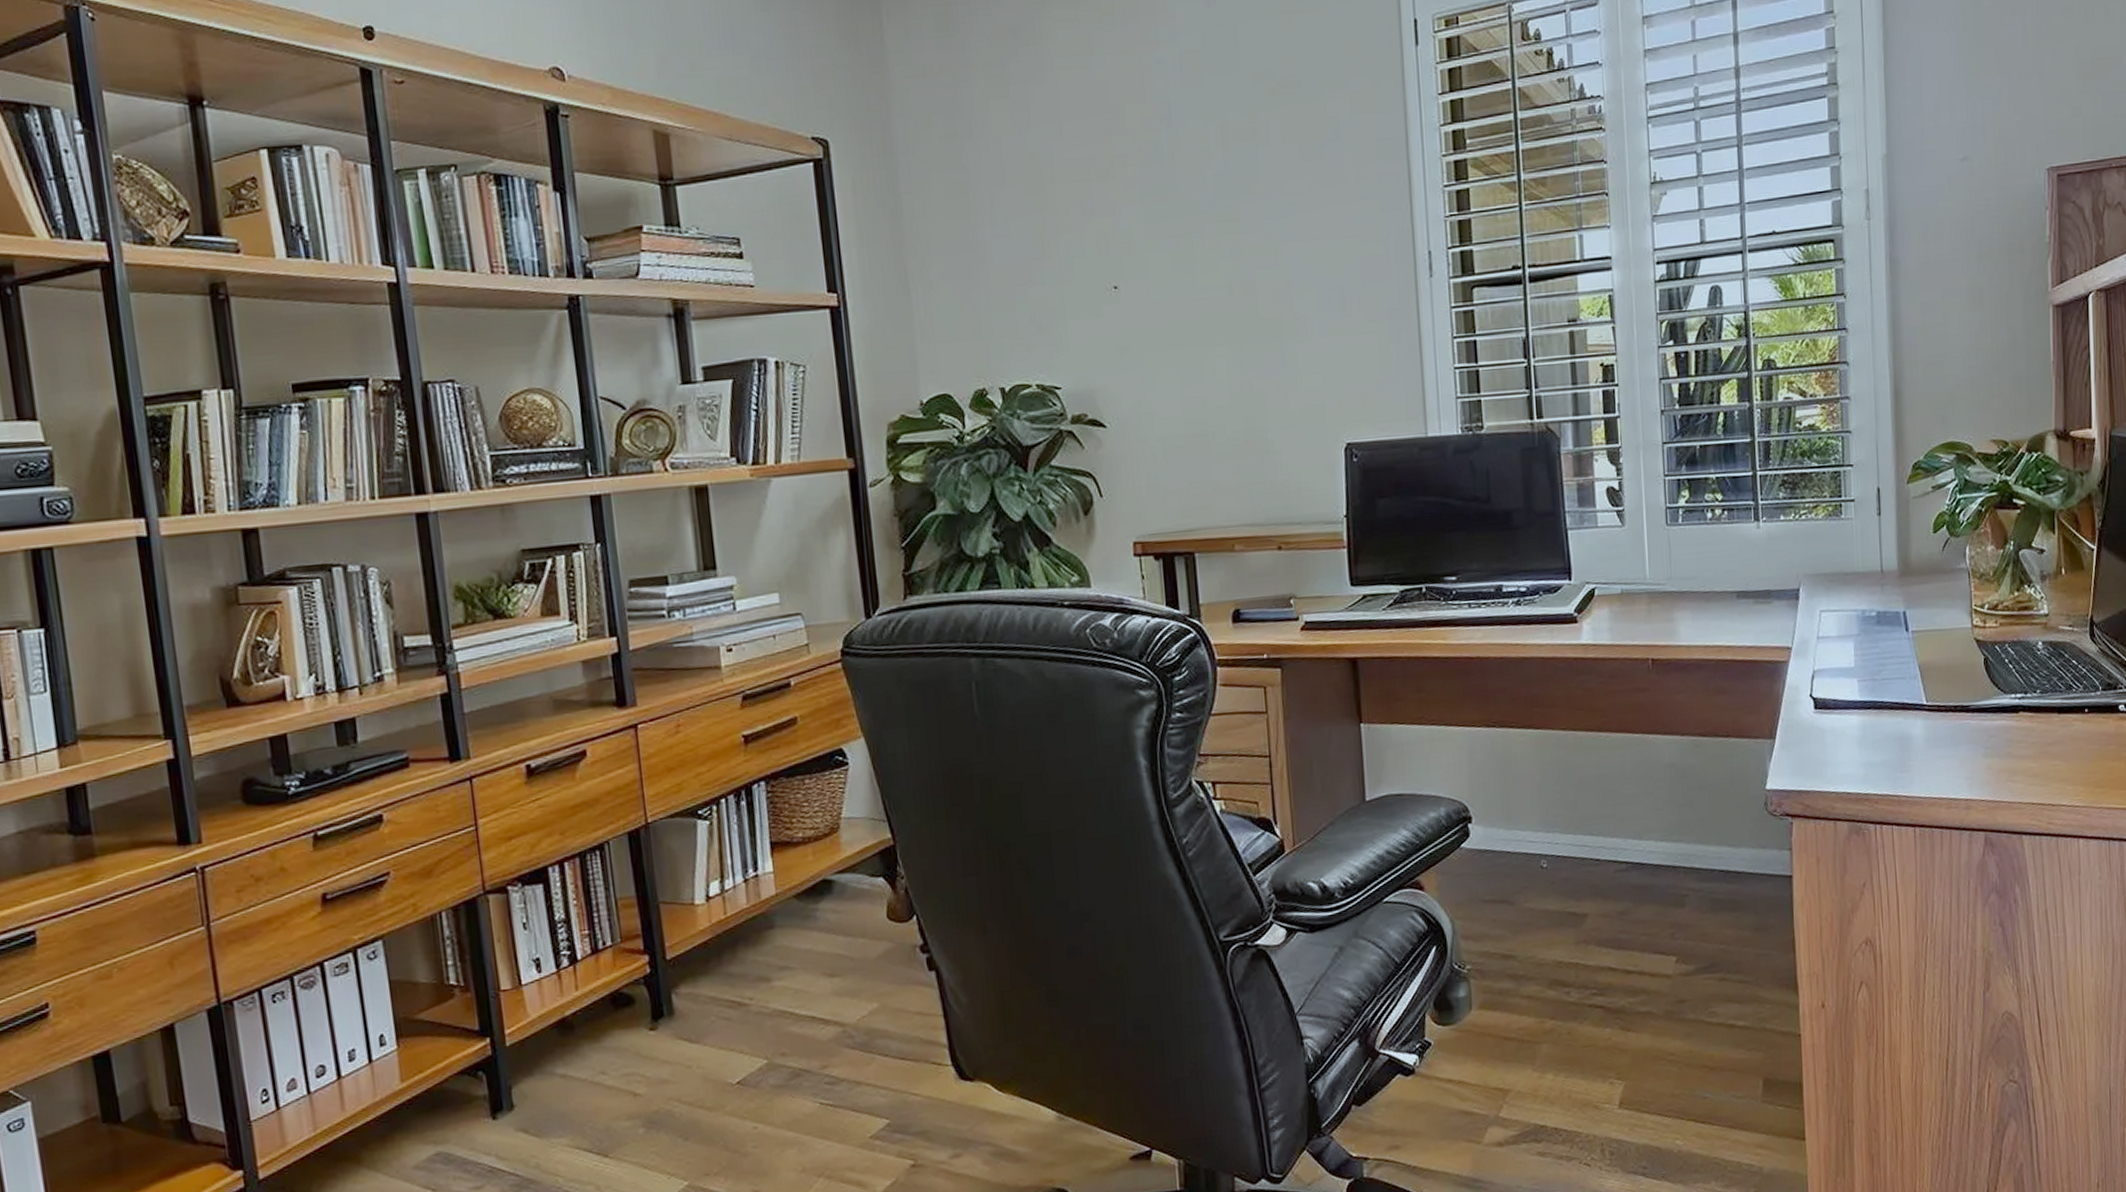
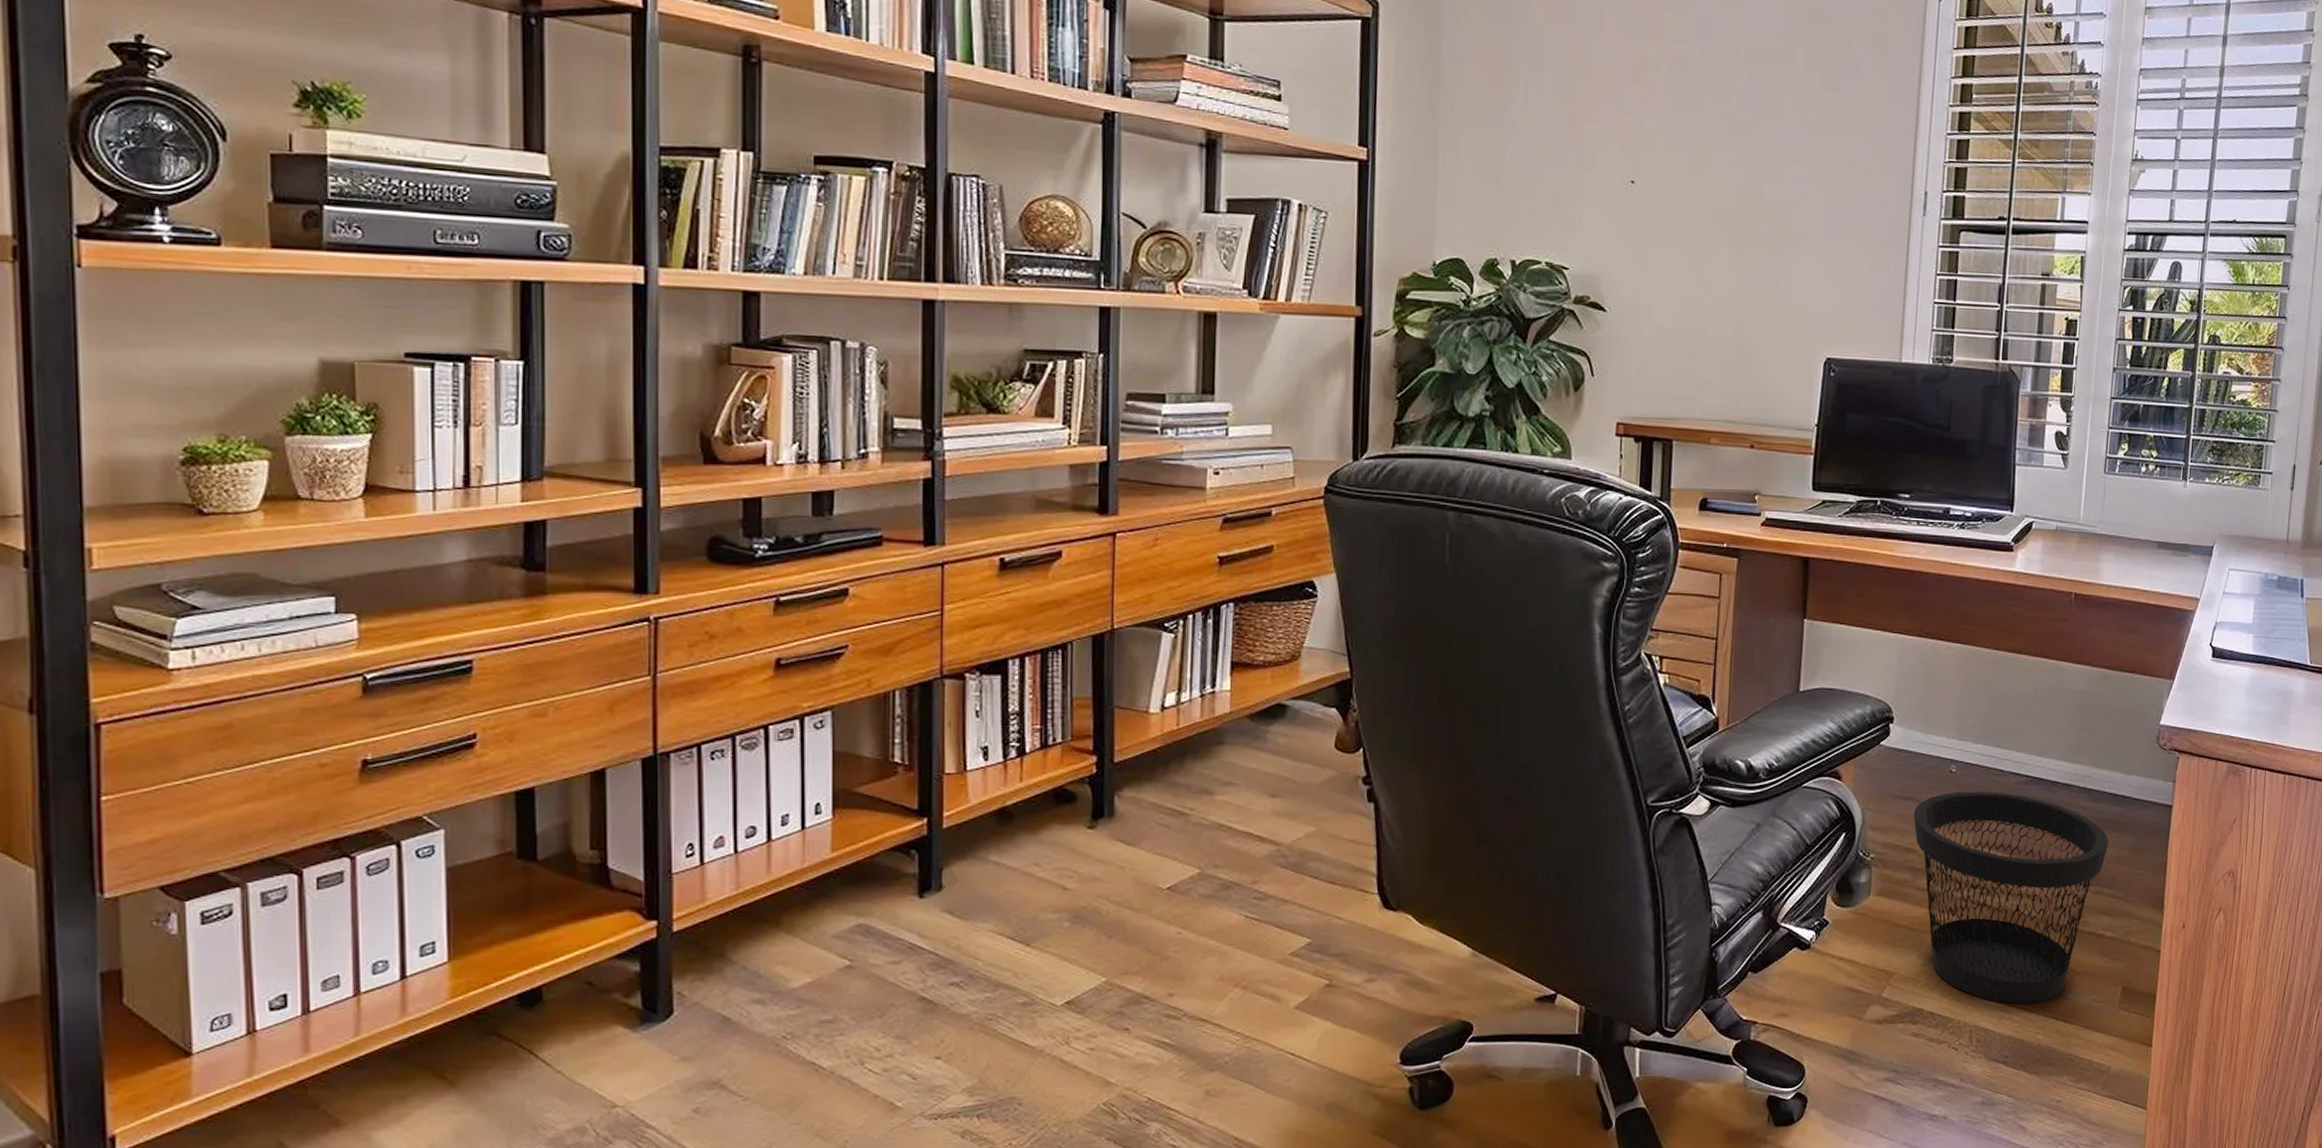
wastebasket: none [1506,883,1727,1110] -> present [1913,791,2109,1004]

